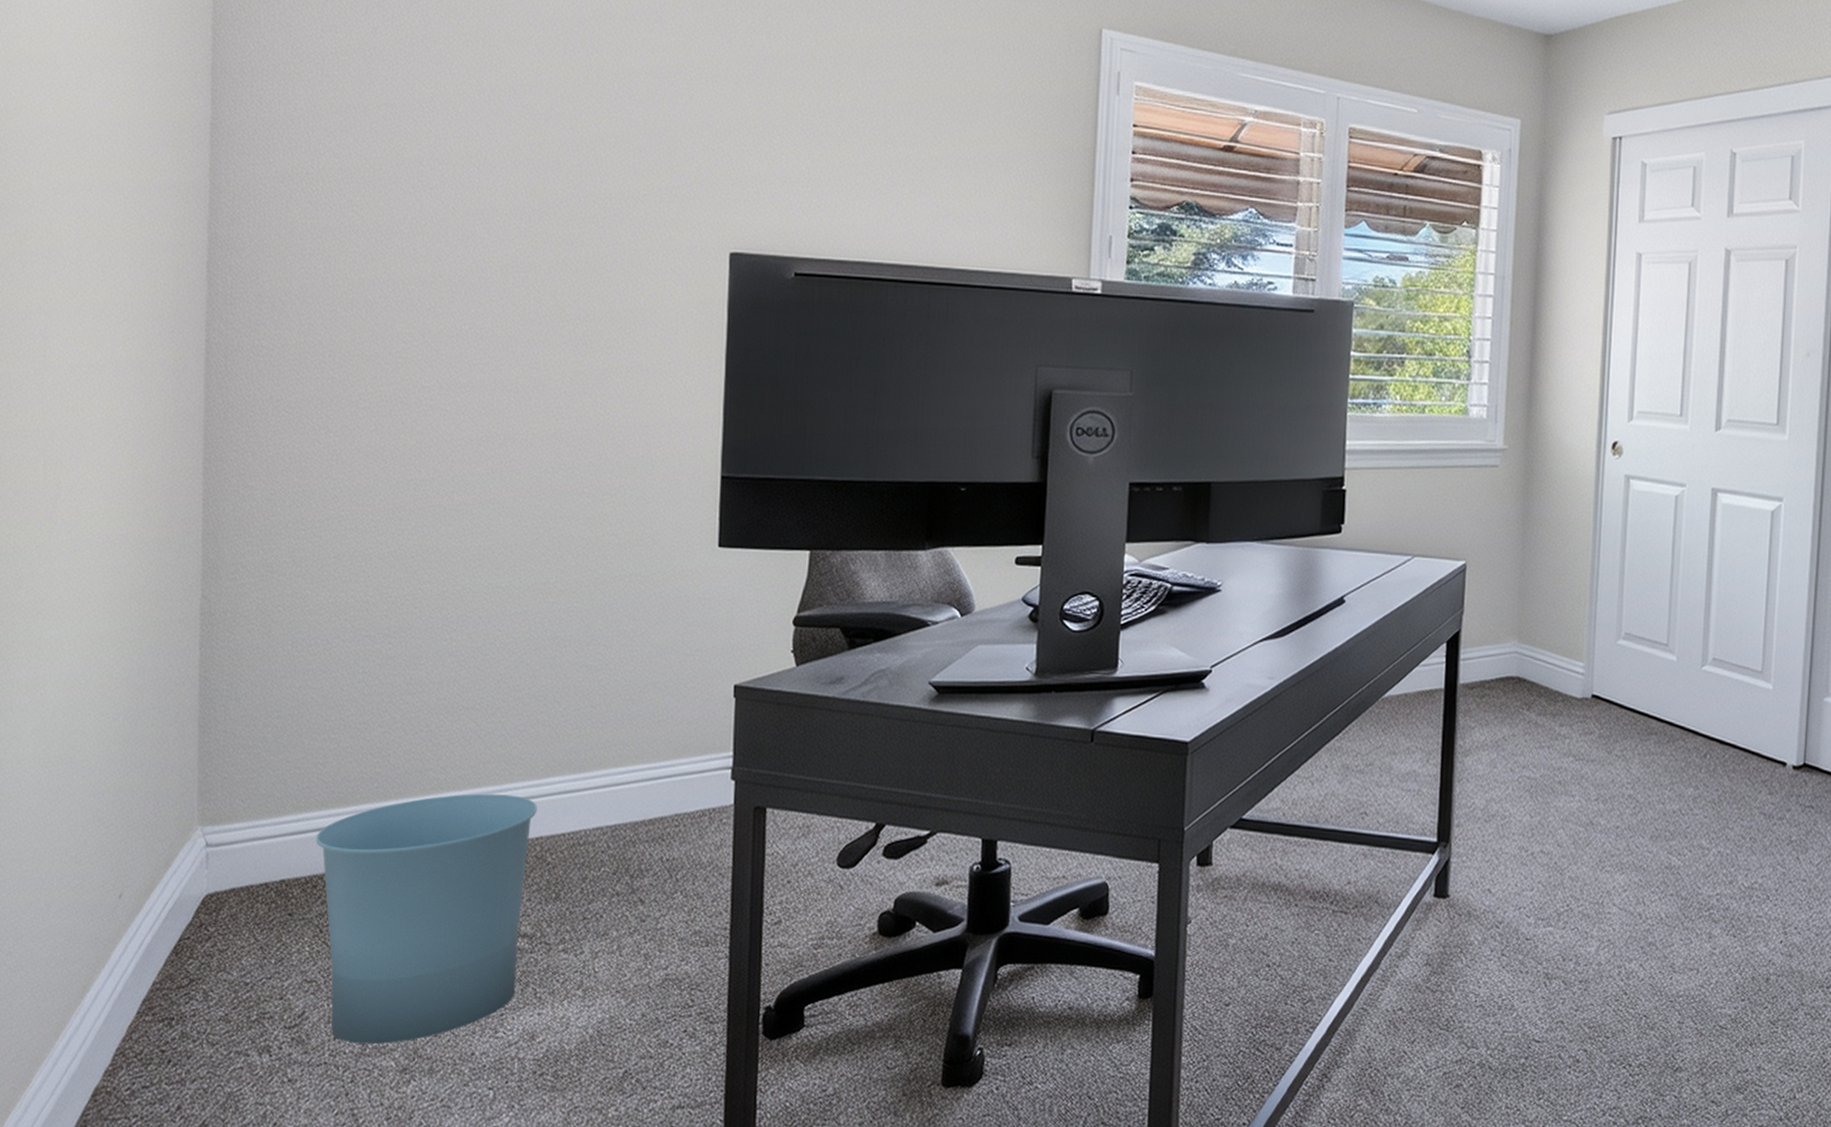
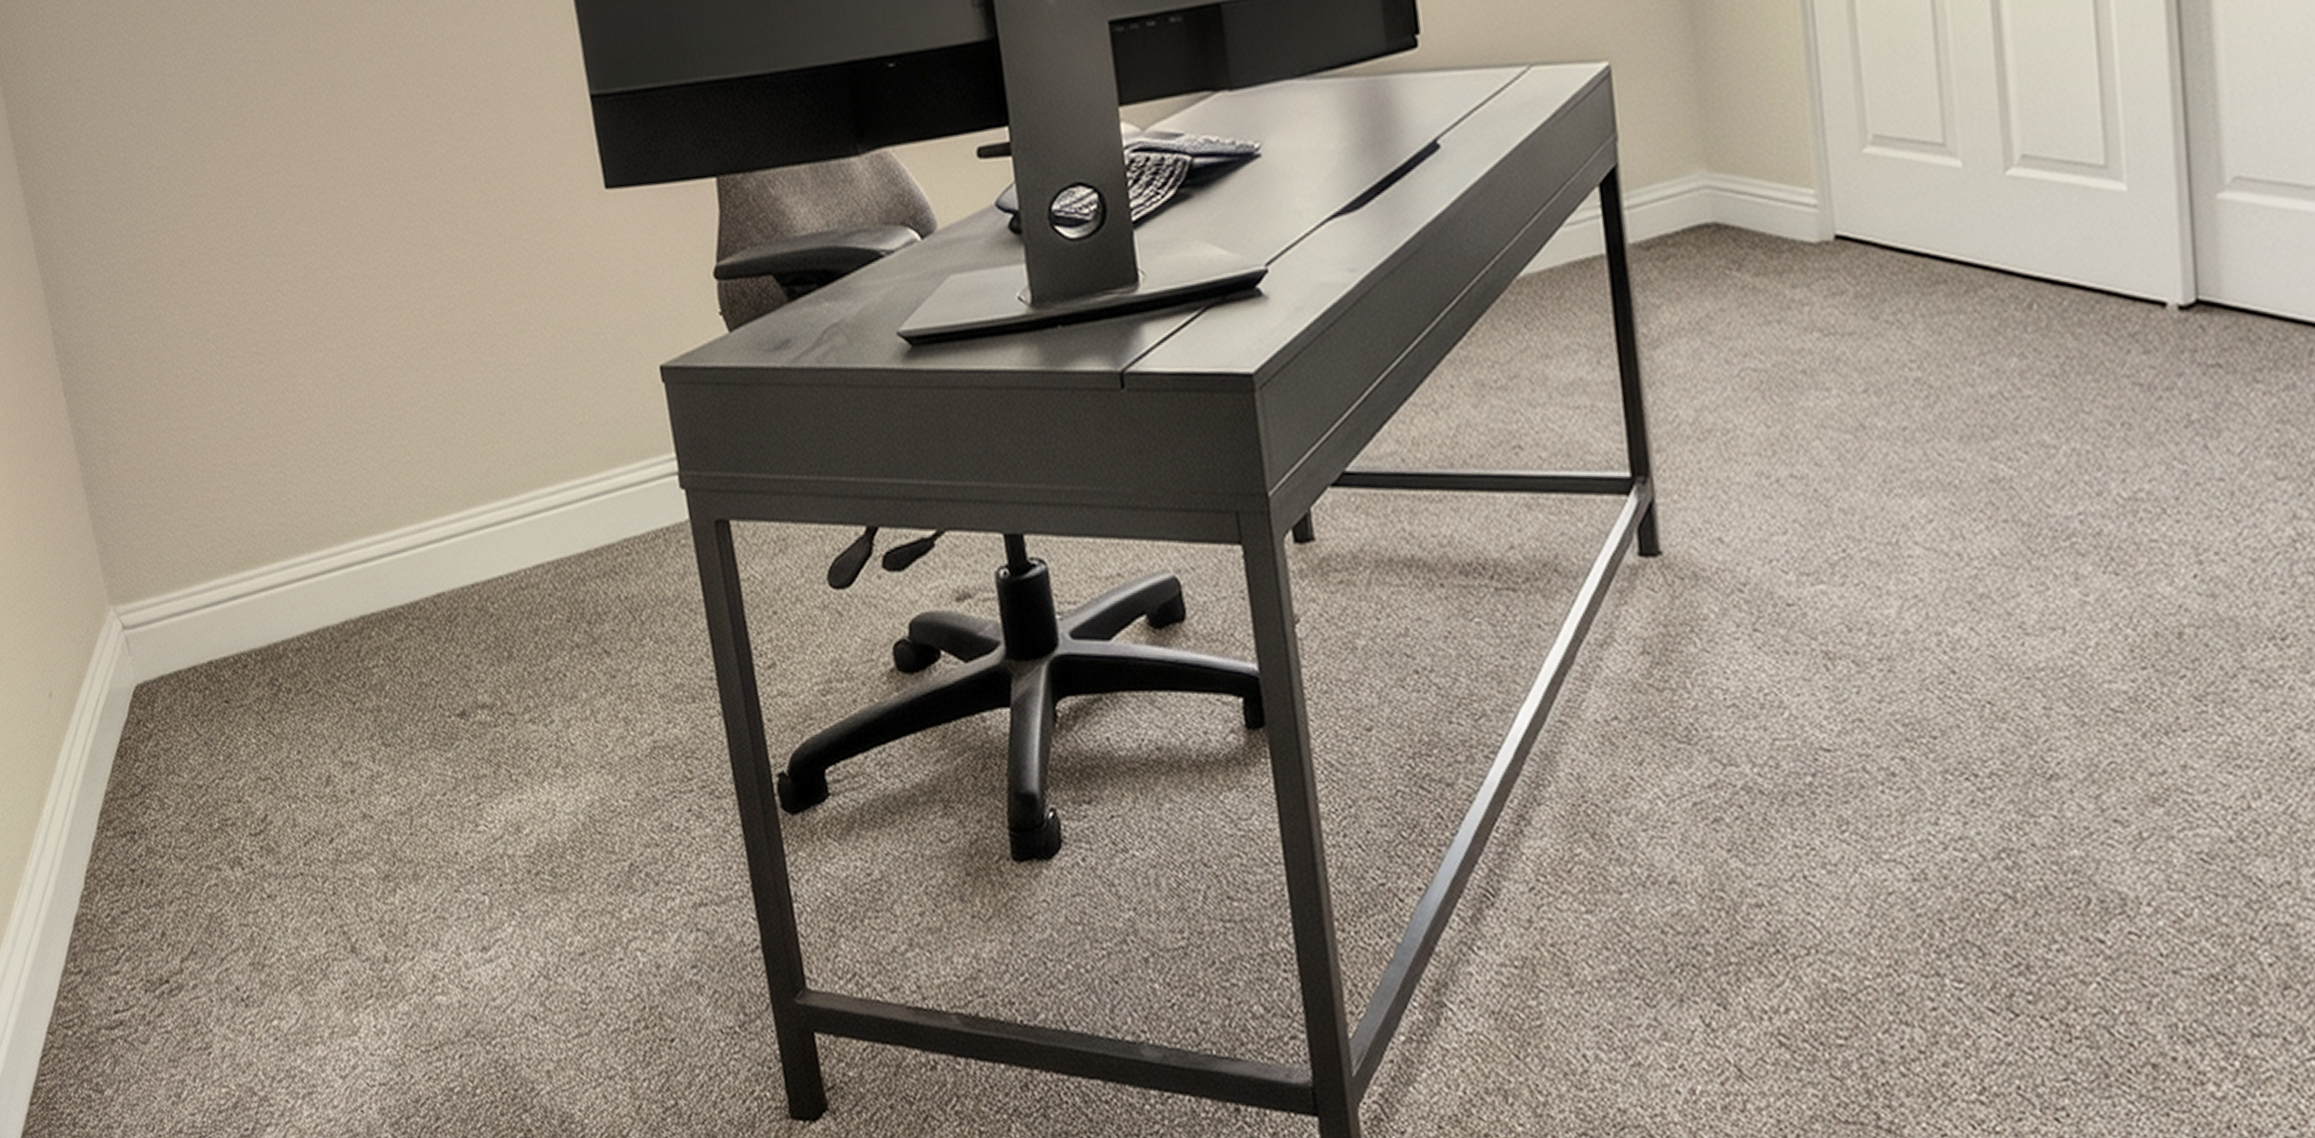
waste bin: present [316,793,537,1044] -> none [233,534,488,849]

